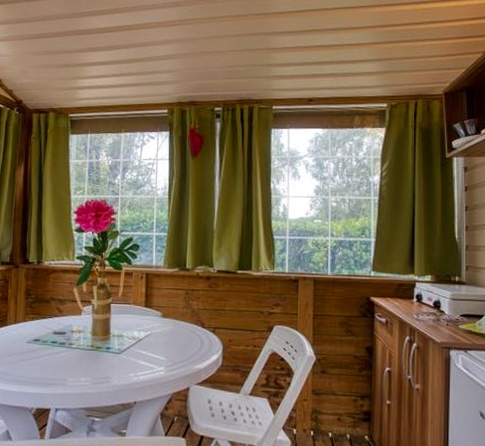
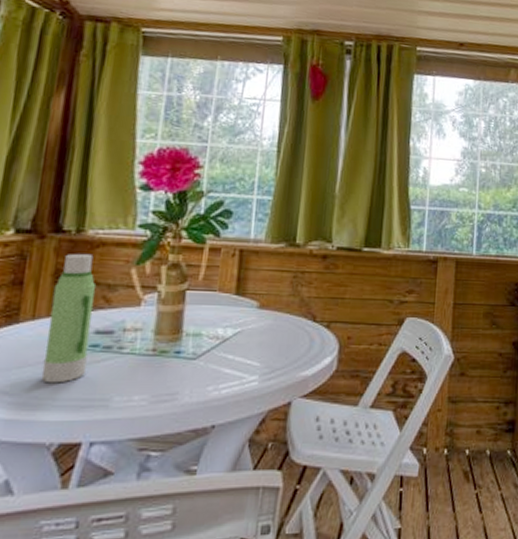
water bottle: none [23,278,53,367] -> present [41,253,97,384]

